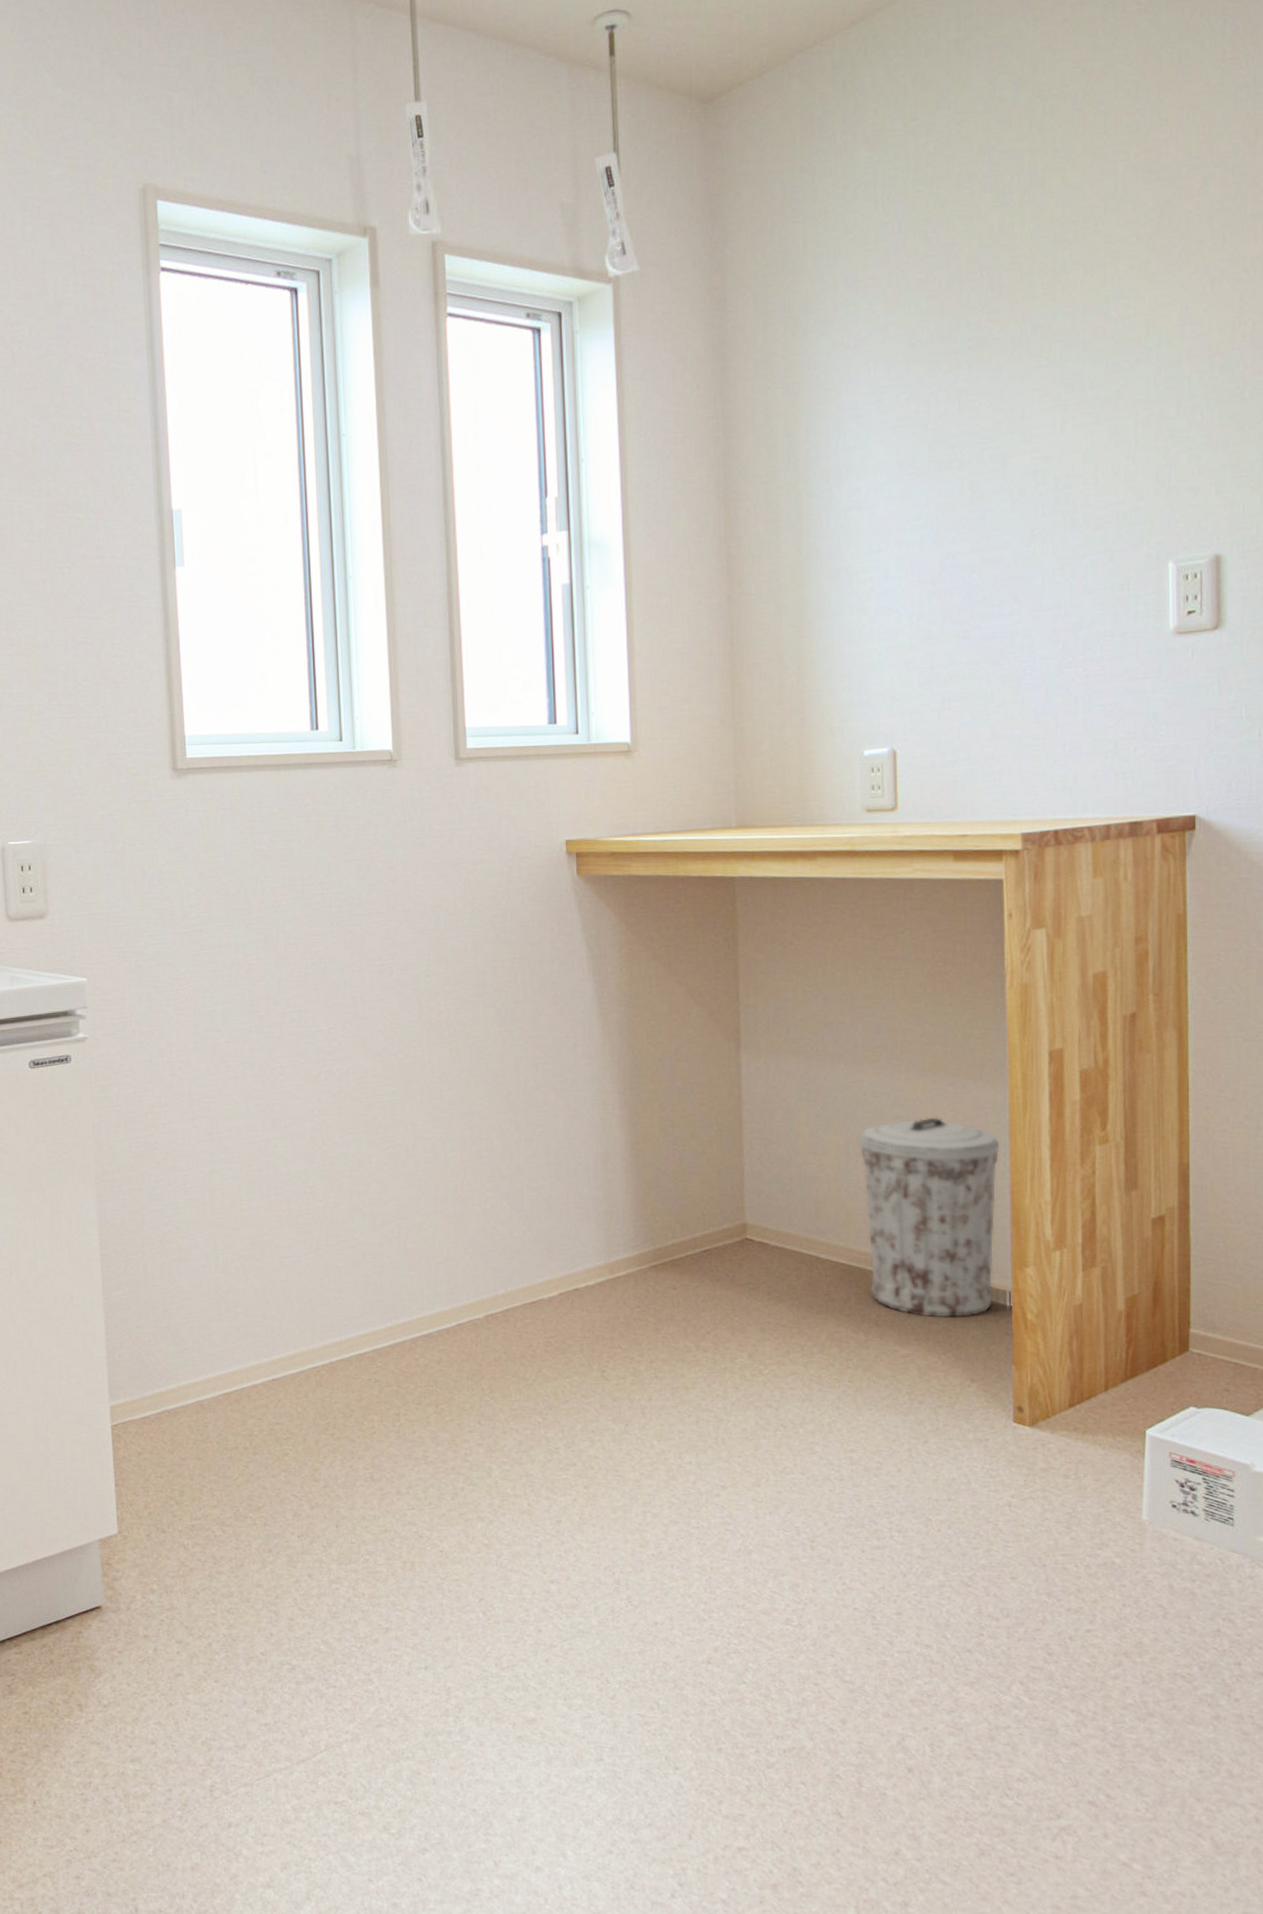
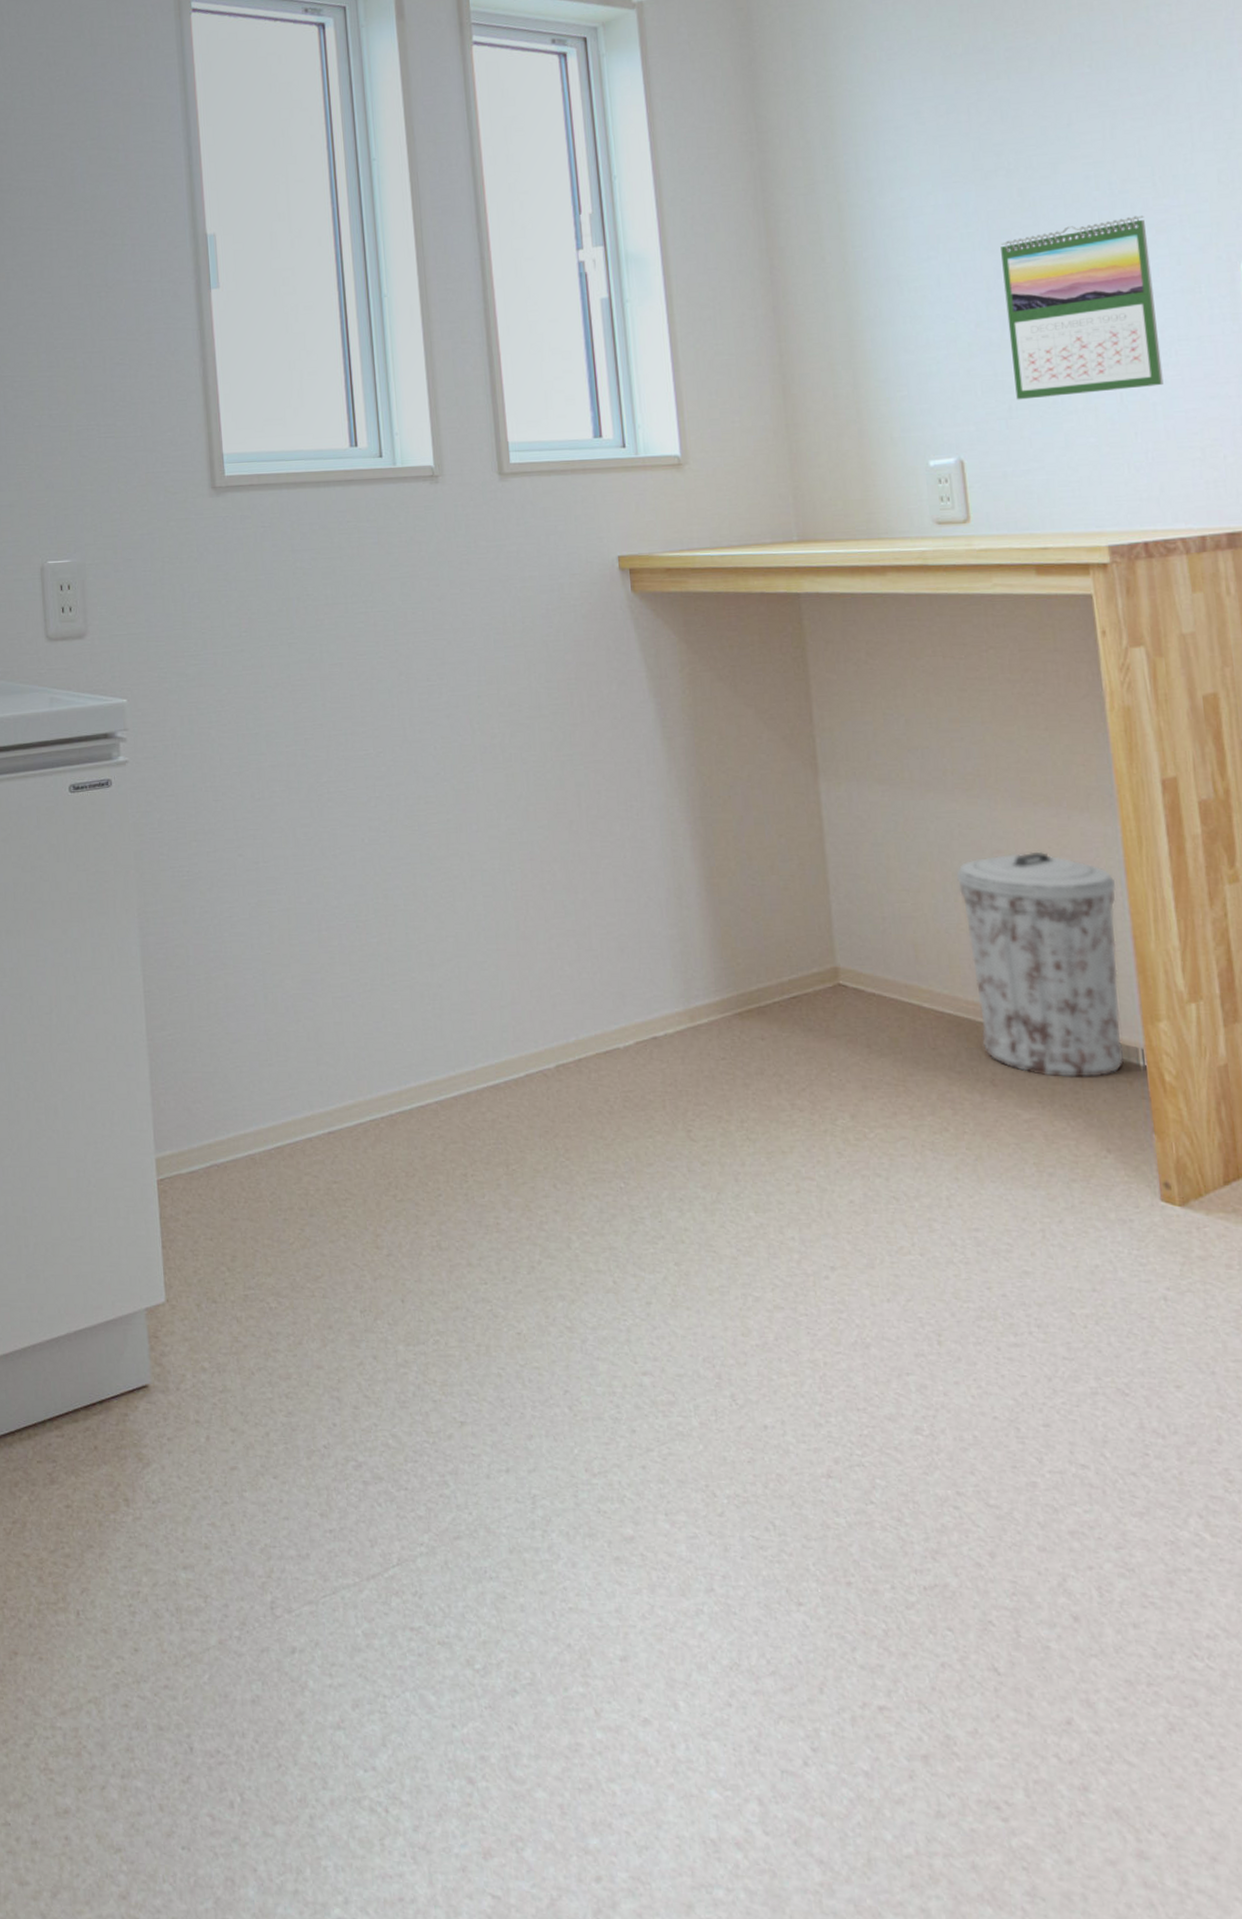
calendar: none [948,511,1087,692] -> present [1000,215,1164,400]

